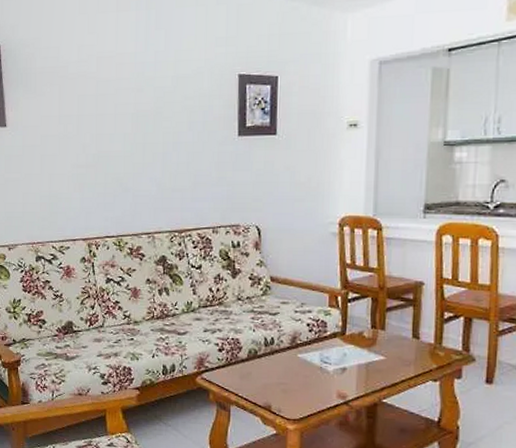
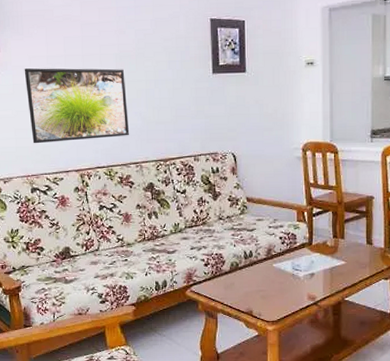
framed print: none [35,128,143,209] -> present [24,68,130,144]

